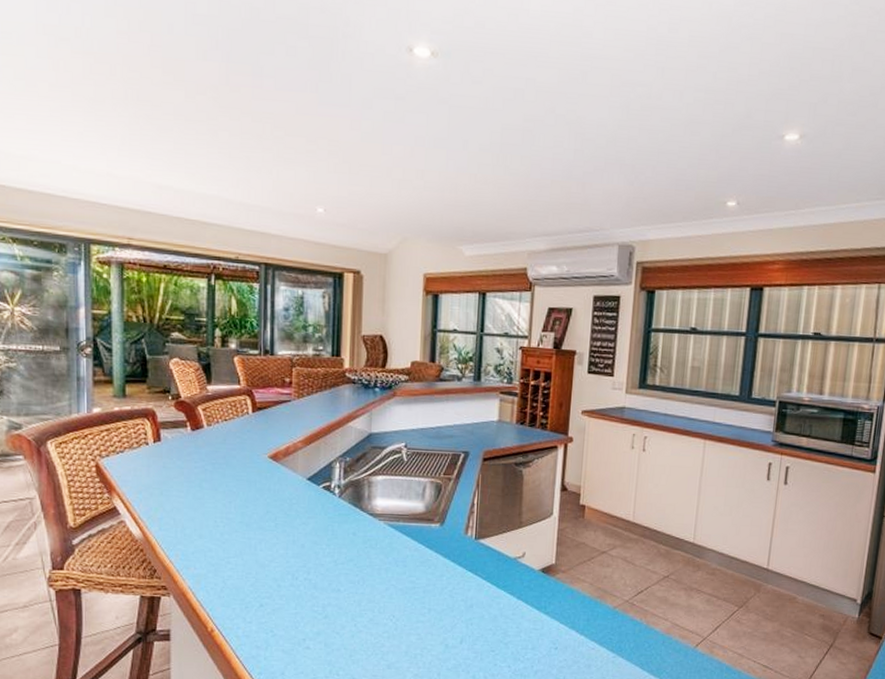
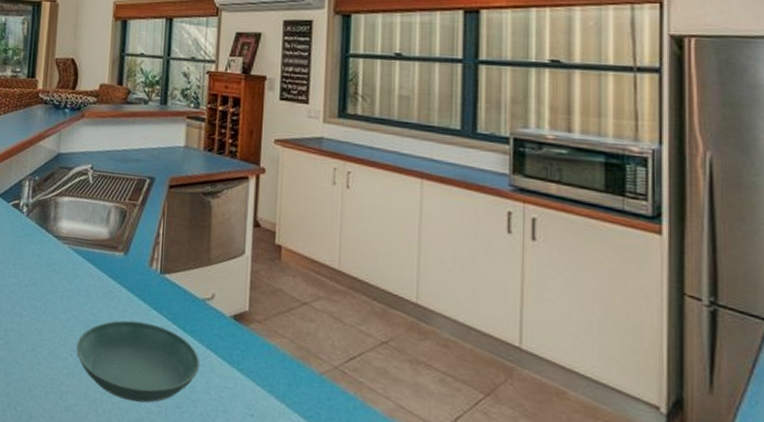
saucer: none [396,583,512,652] -> present [76,320,200,403]

